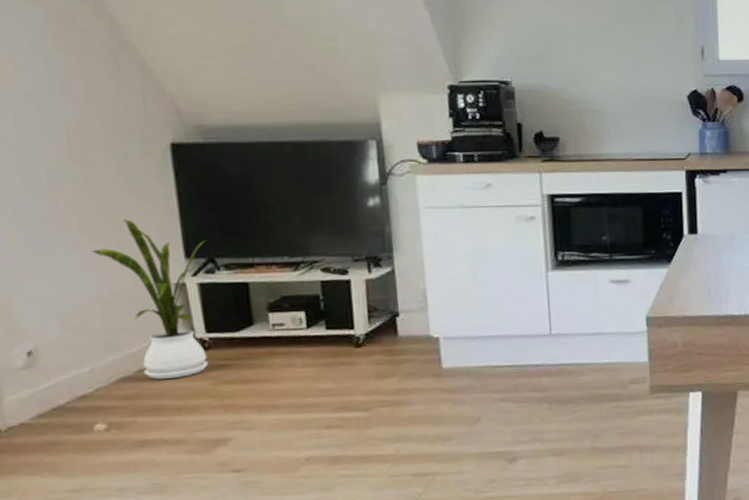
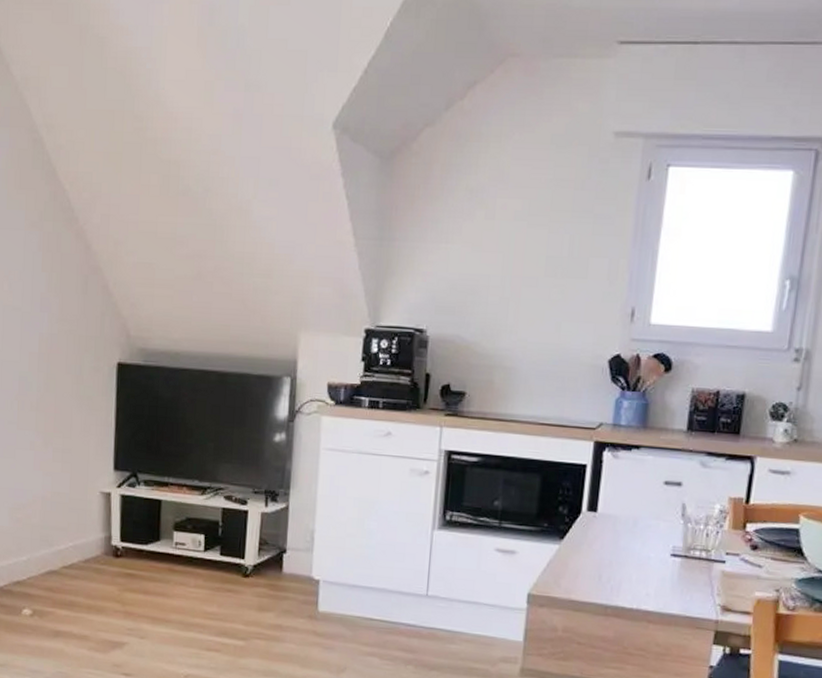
house plant: present [91,219,208,379] -> none [42,428,133,579]

